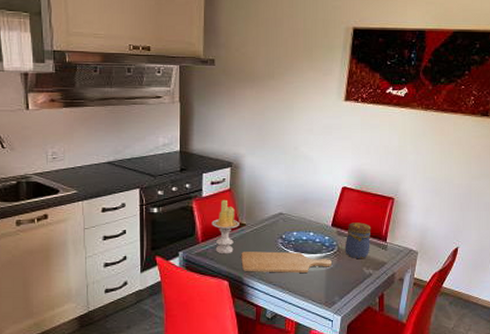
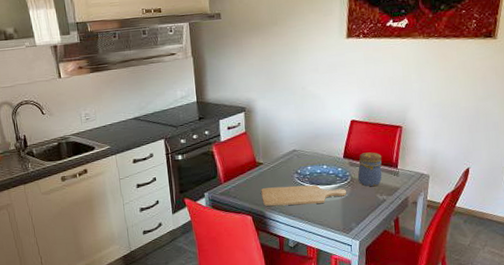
candle: present [211,199,240,255] -> none [231,142,257,192]

